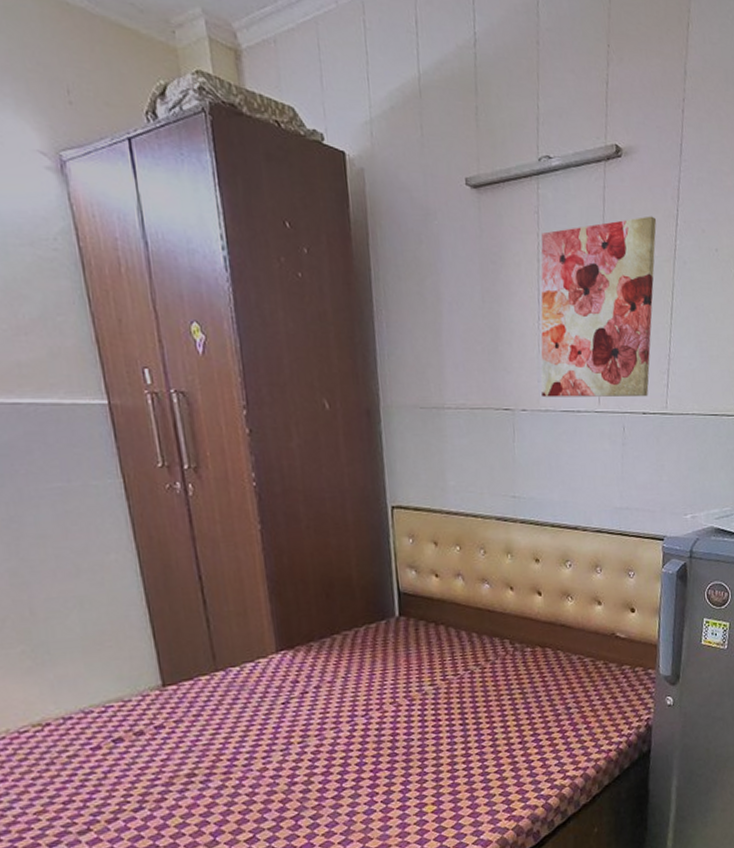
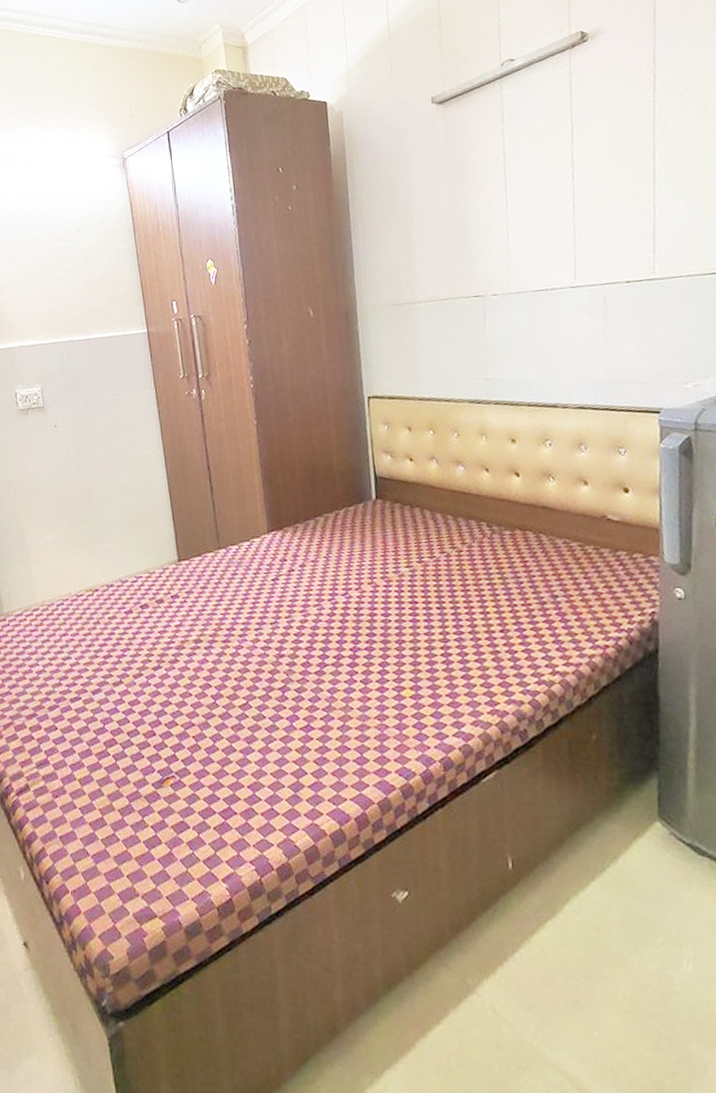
wall art: present [541,216,657,398] -> none [506,87,632,281]

